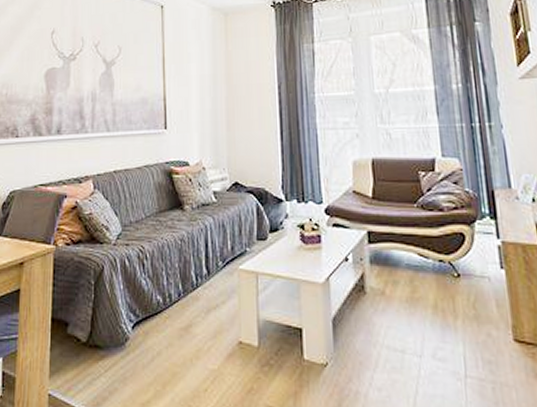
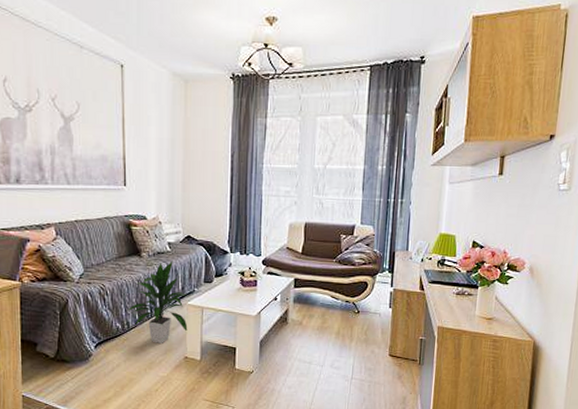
indoor plant: none [169,213,241,323] -> present [127,261,188,343]

